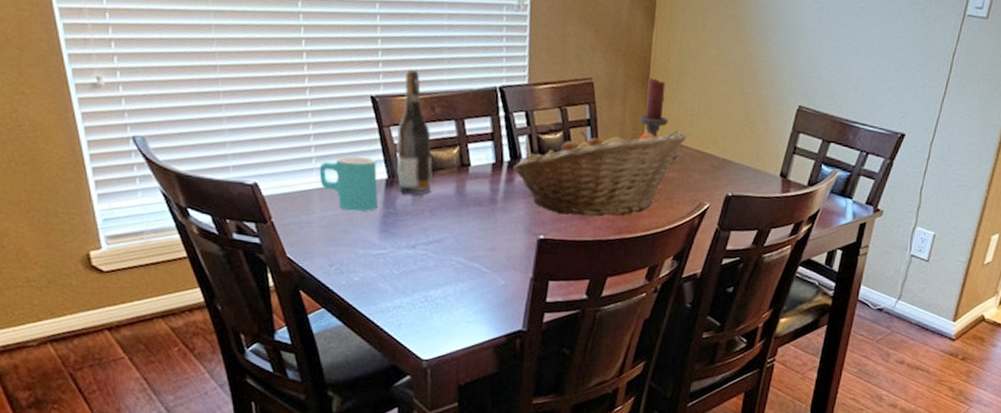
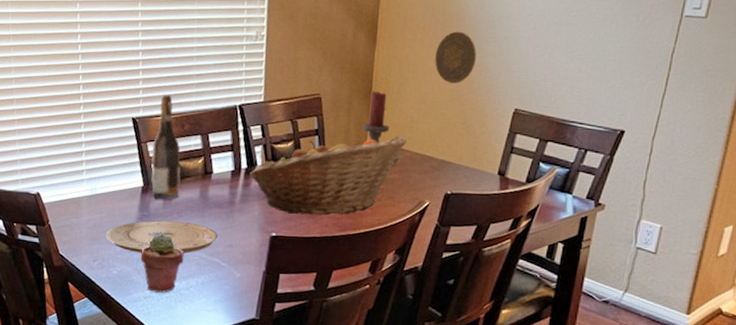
cup: present [319,156,378,212] -> none [88,168,135,215]
plate: none [343,219,478,258] -> present [105,220,218,254]
potted succulent: none [387,234,439,303] -> present [140,233,184,293]
decorative plate: none [717,15,761,75] -> present [435,31,476,83]

